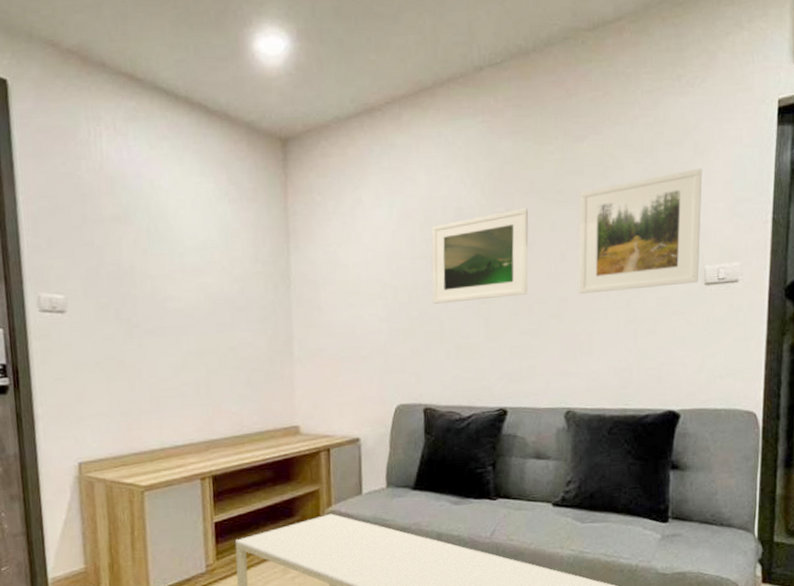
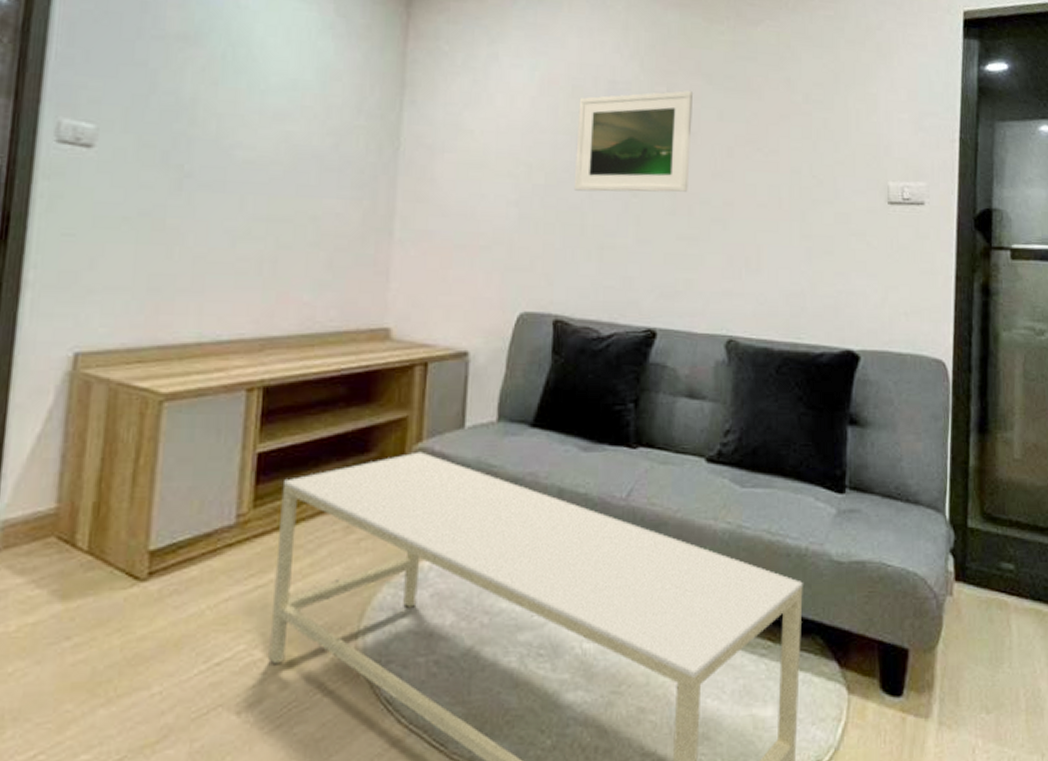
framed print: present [578,167,702,294] -> none [747,72,886,201]

